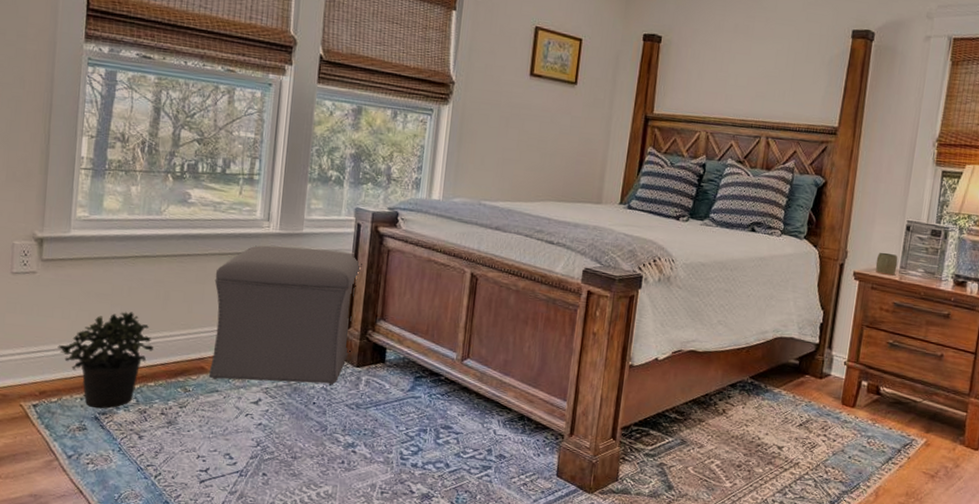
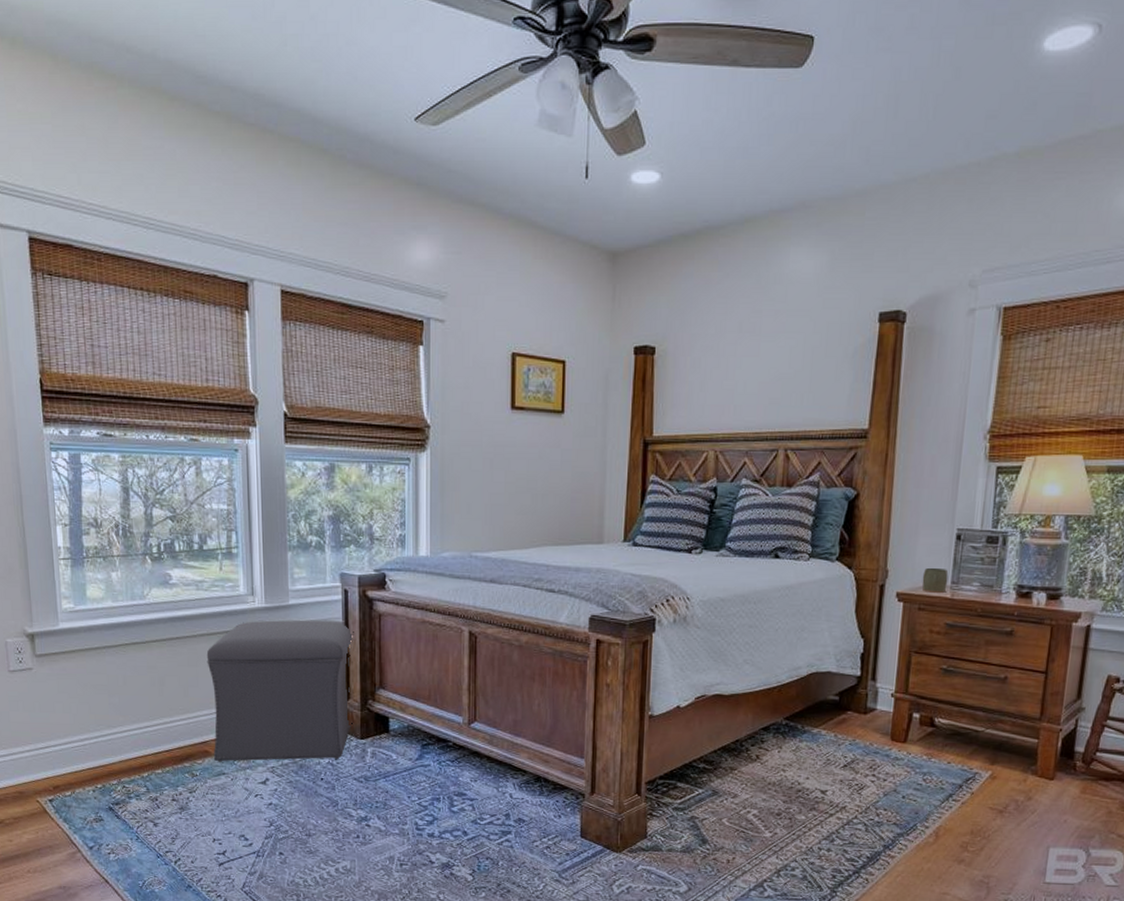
potted plant: present [57,311,154,408] -> none [64,700,157,799]

